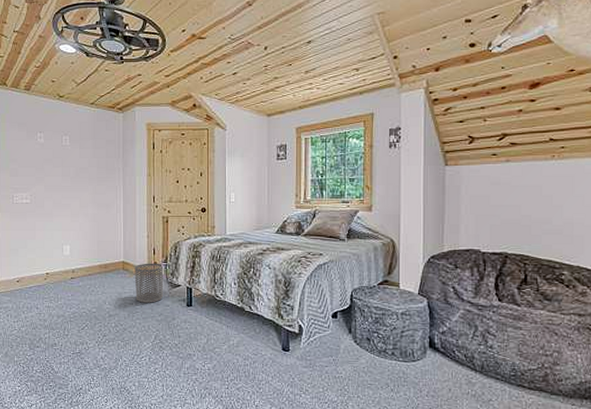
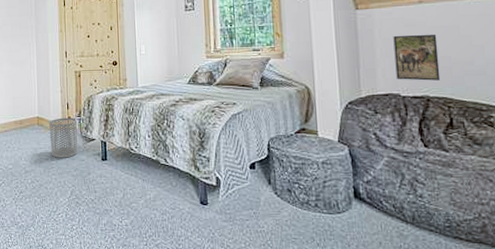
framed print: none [478,193,520,238] -> present [393,34,441,81]

